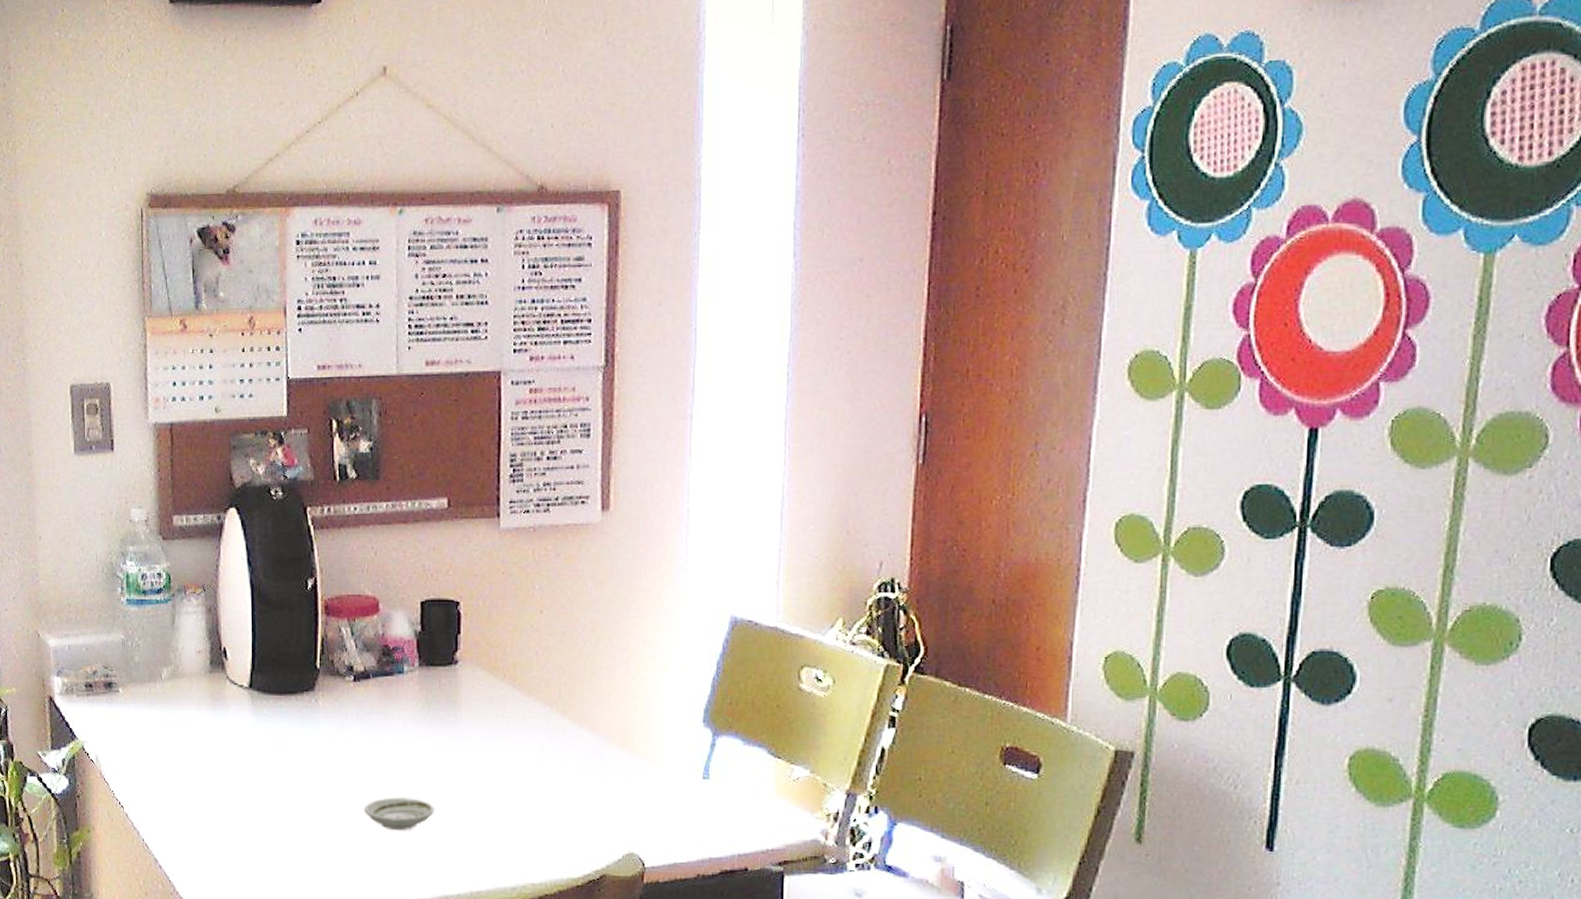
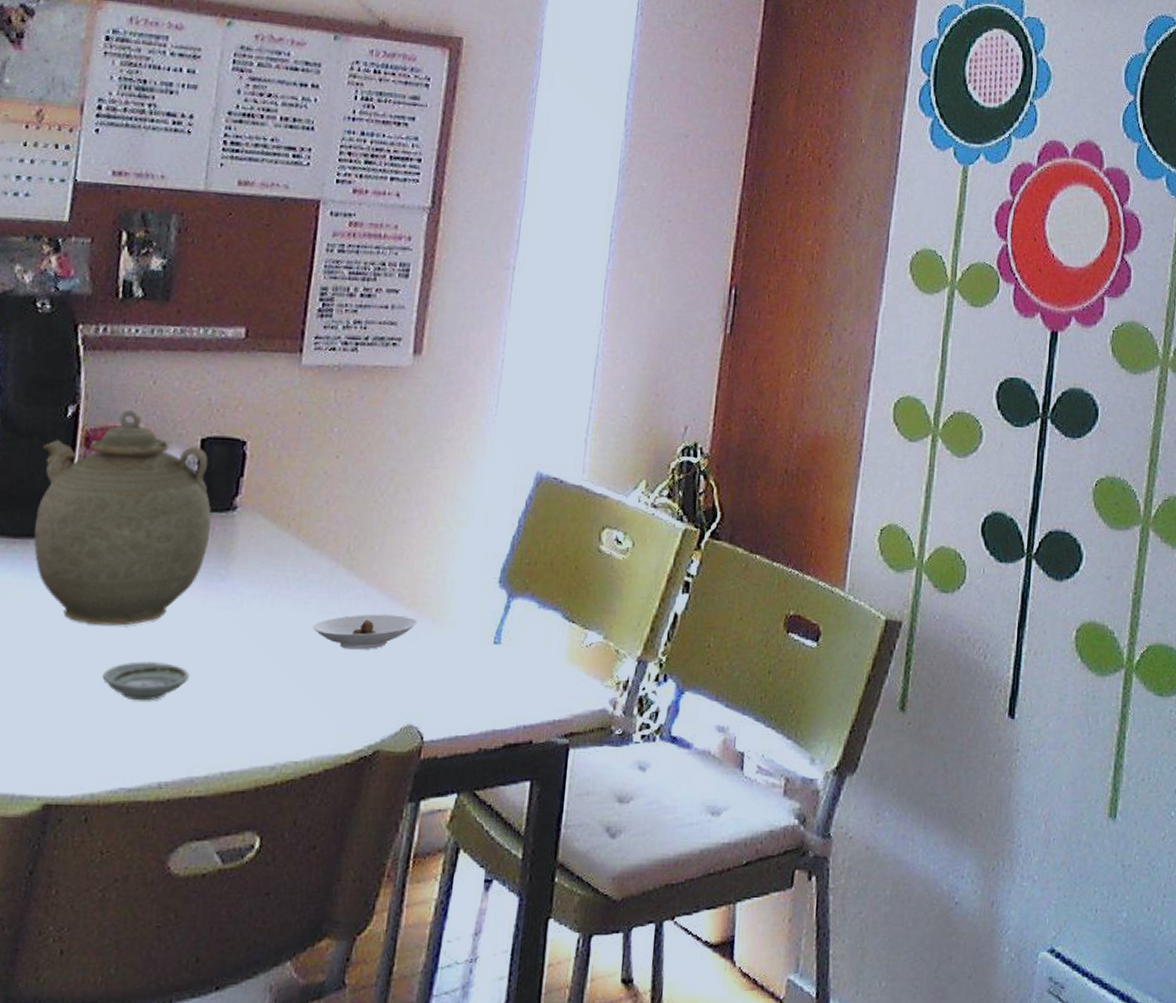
teapot: none [292,580,438,767] -> present [34,410,212,626]
saucer: none [536,753,629,786] -> present [313,613,417,650]

